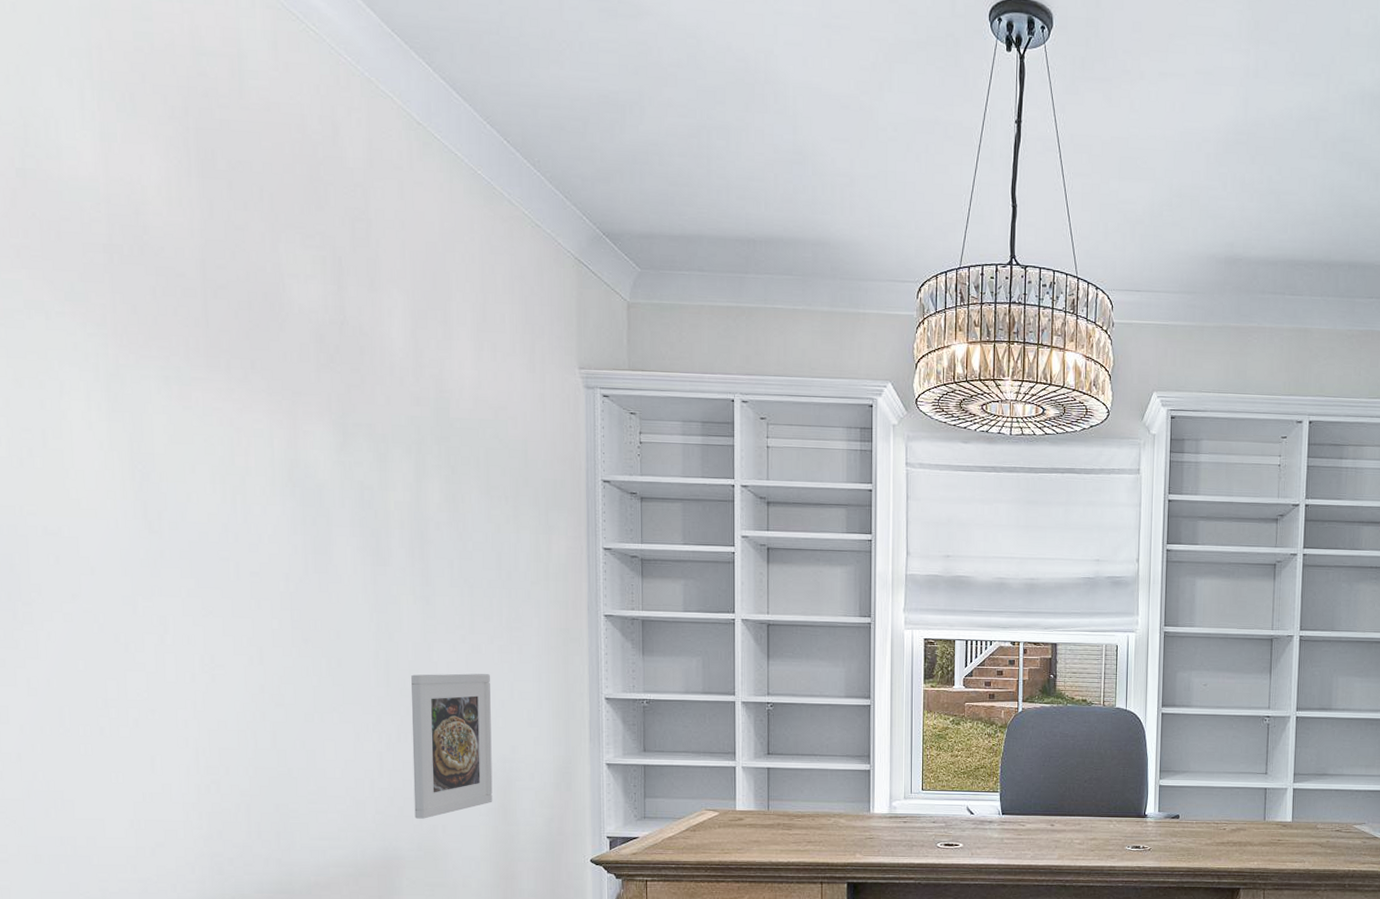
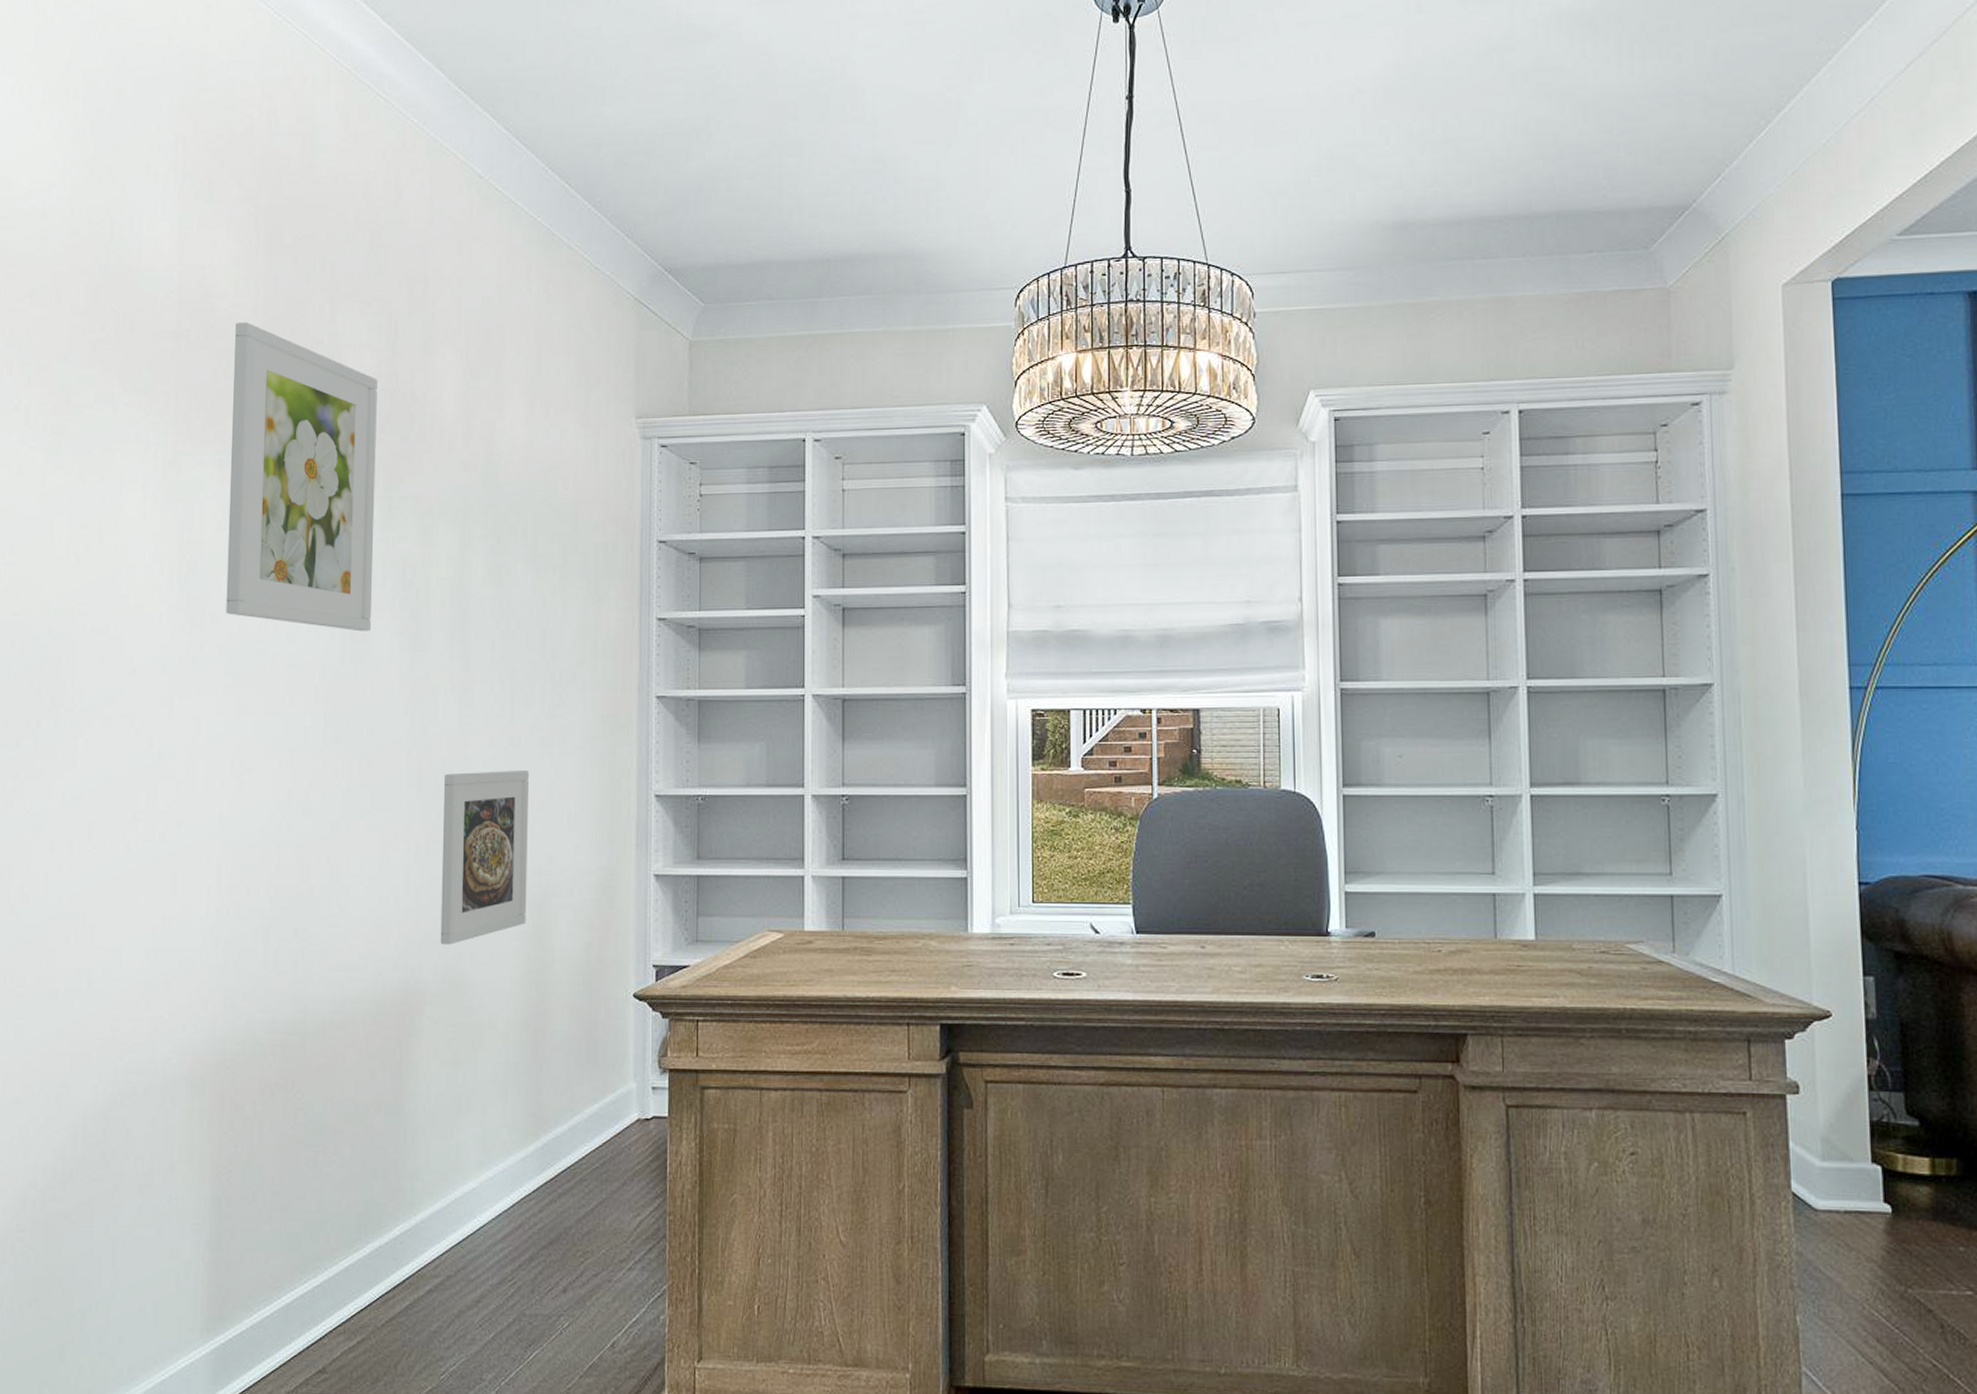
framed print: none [172,242,333,546] -> present [226,322,378,632]

